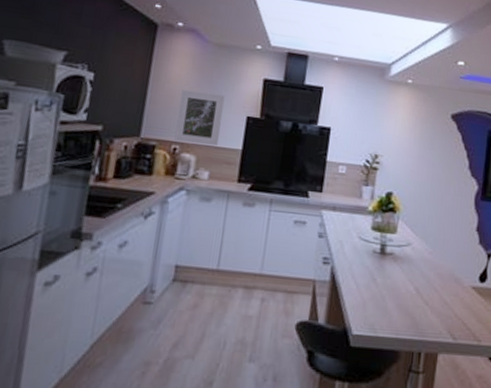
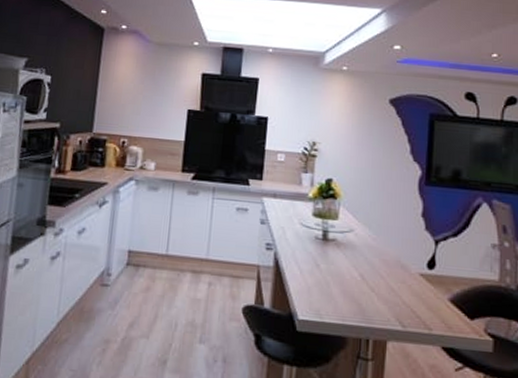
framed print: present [174,90,225,146] -> none [123,87,167,139]

